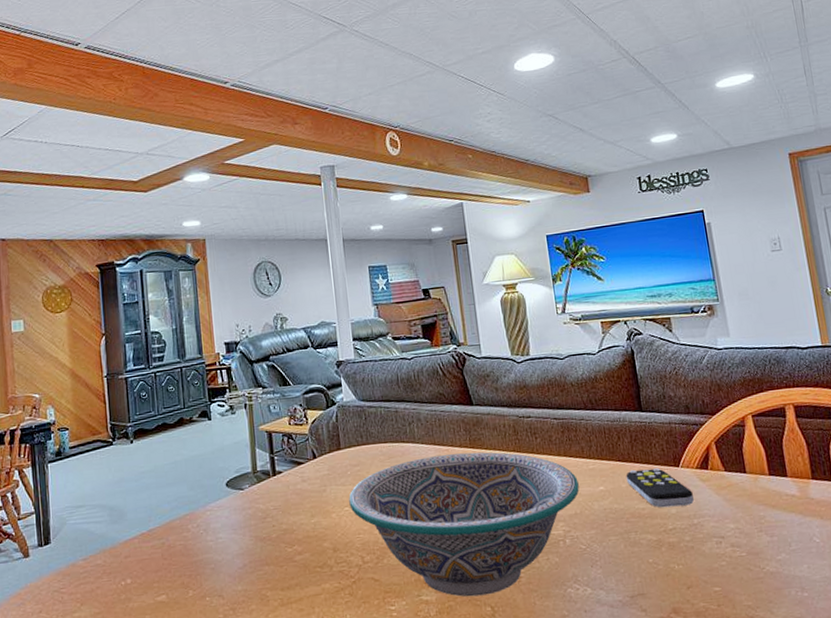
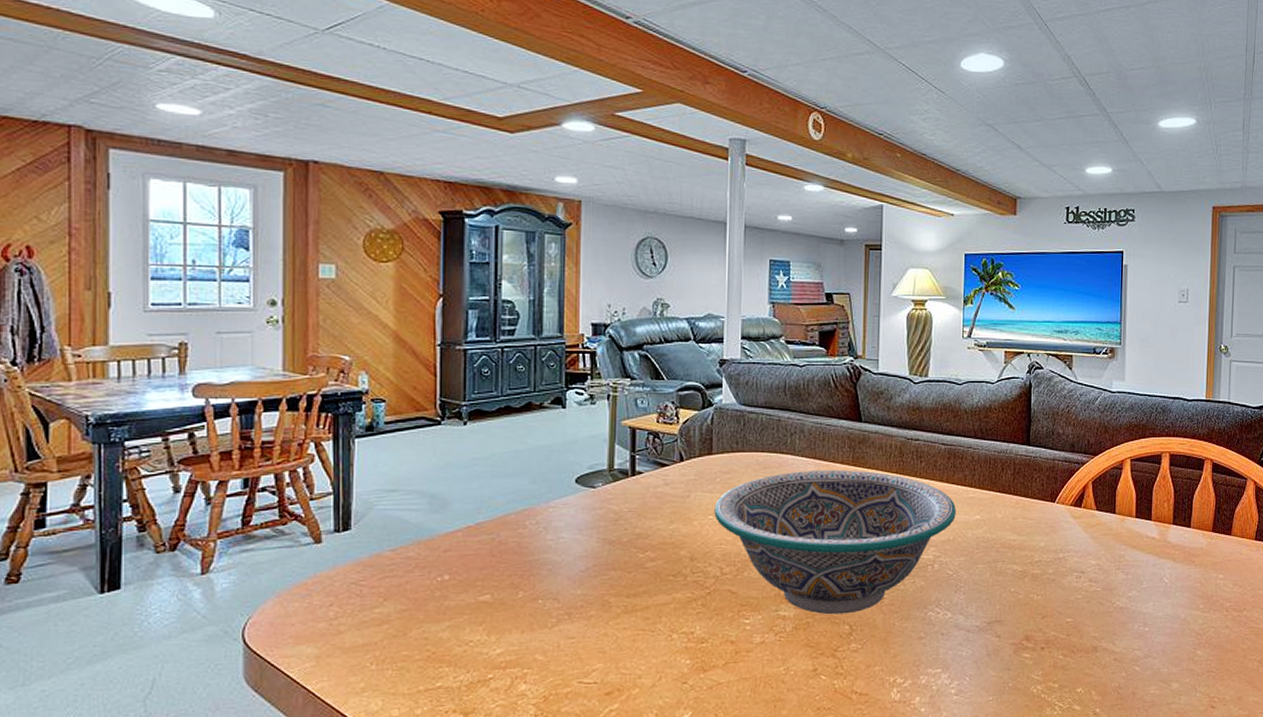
remote control: present [626,468,694,508] -> none [1003,501,1063,541]

